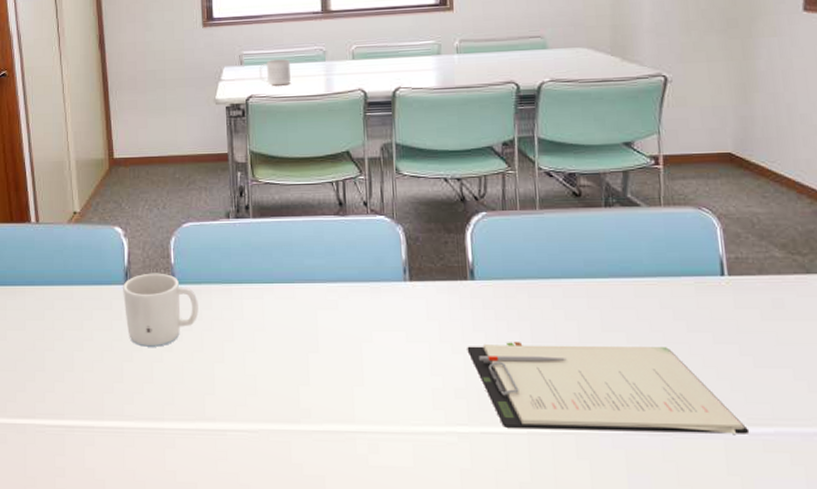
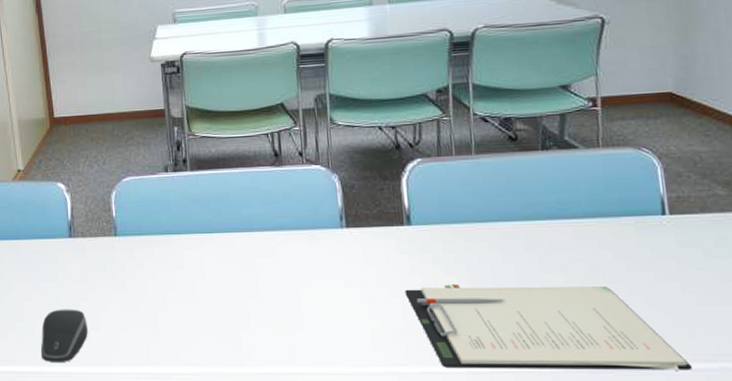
computer mouse: none [90,360,141,416] -> present [40,309,88,362]
mug: present [123,273,199,347] -> none [67,226,141,296]
mug: present [259,59,291,86] -> none [193,15,224,42]

